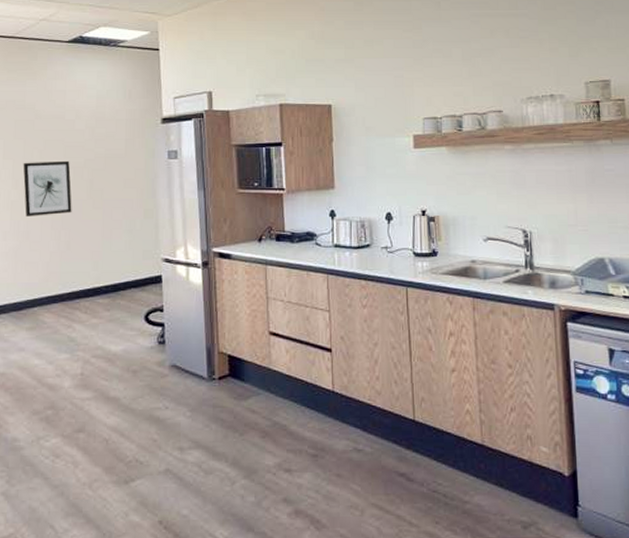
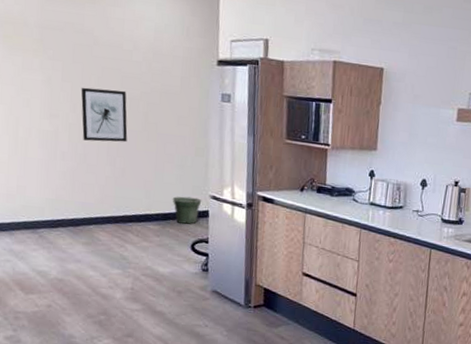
flower pot: none [122,263,154,293] -> present [172,196,202,224]

